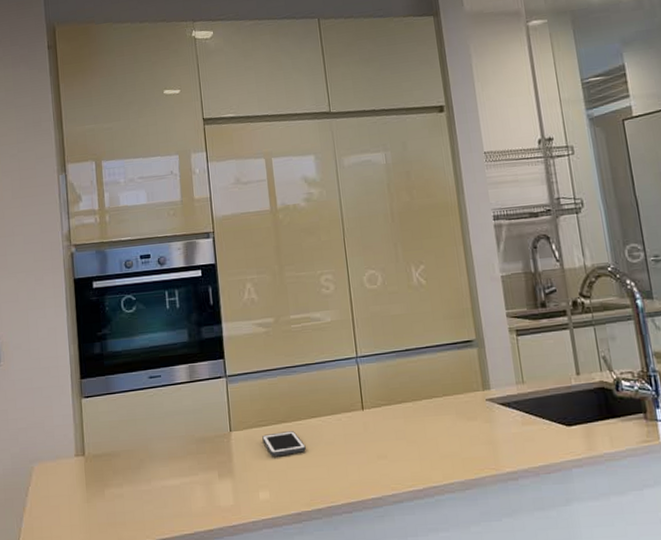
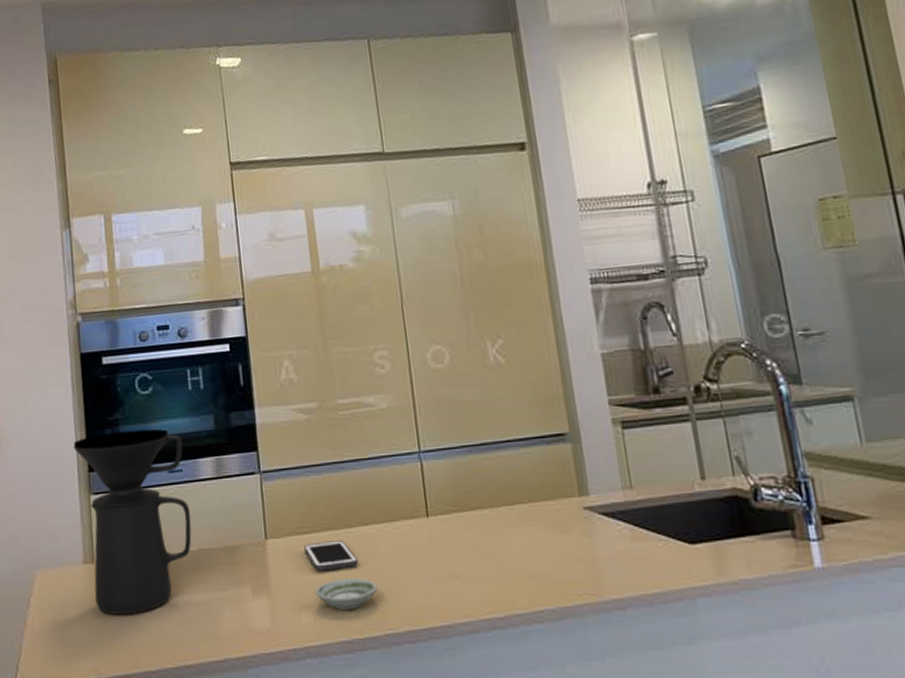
coffee maker: none [67,341,168,499] -> present [73,428,192,615]
saucer: none [271,461,322,488] -> present [315,578,378,610]

